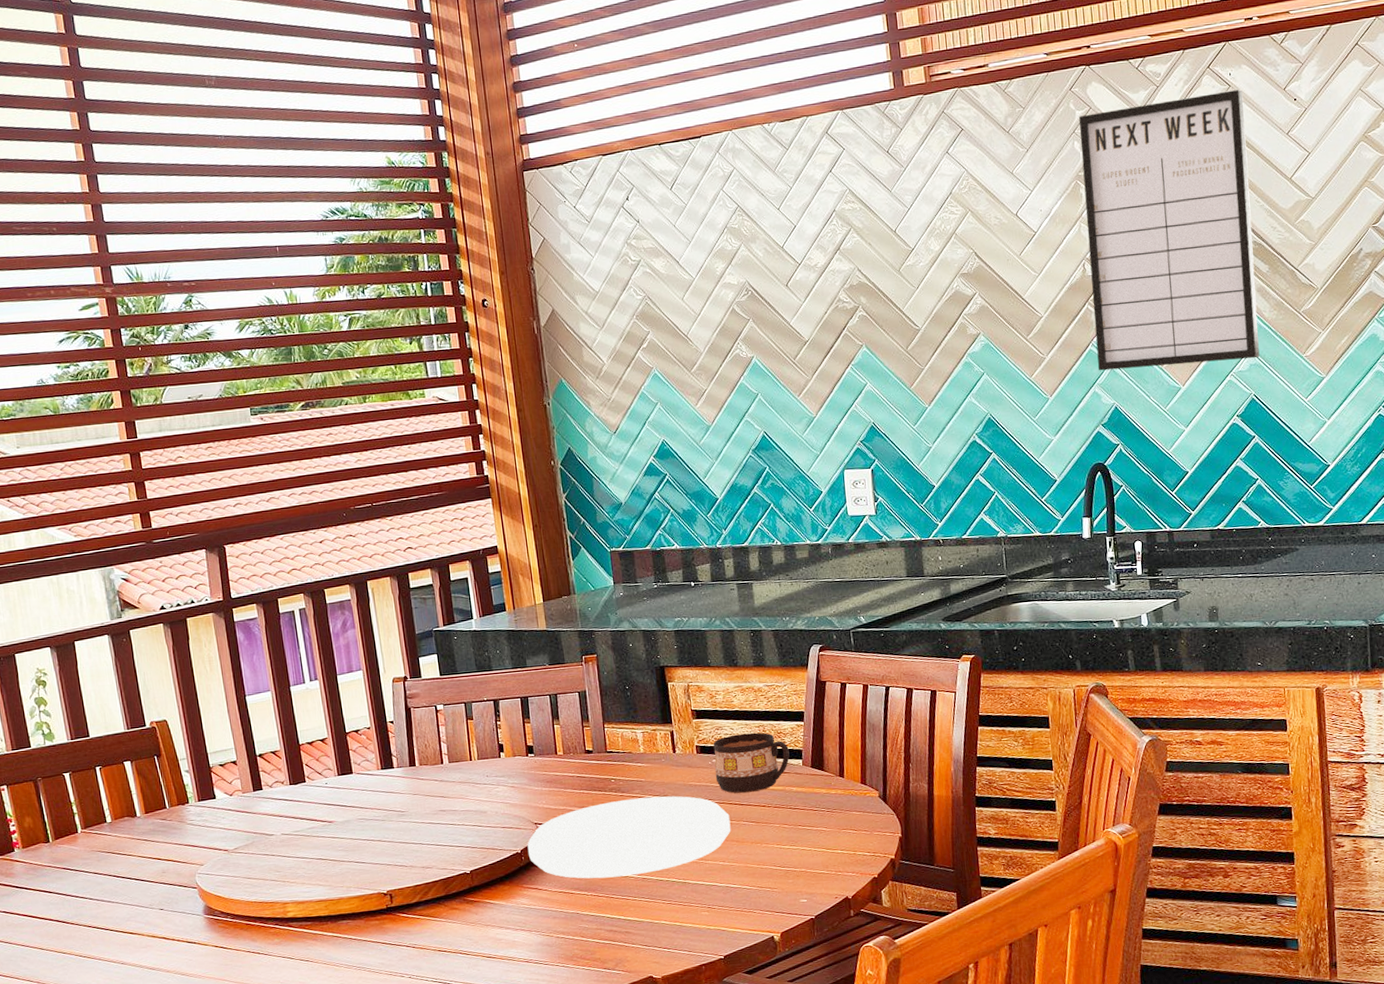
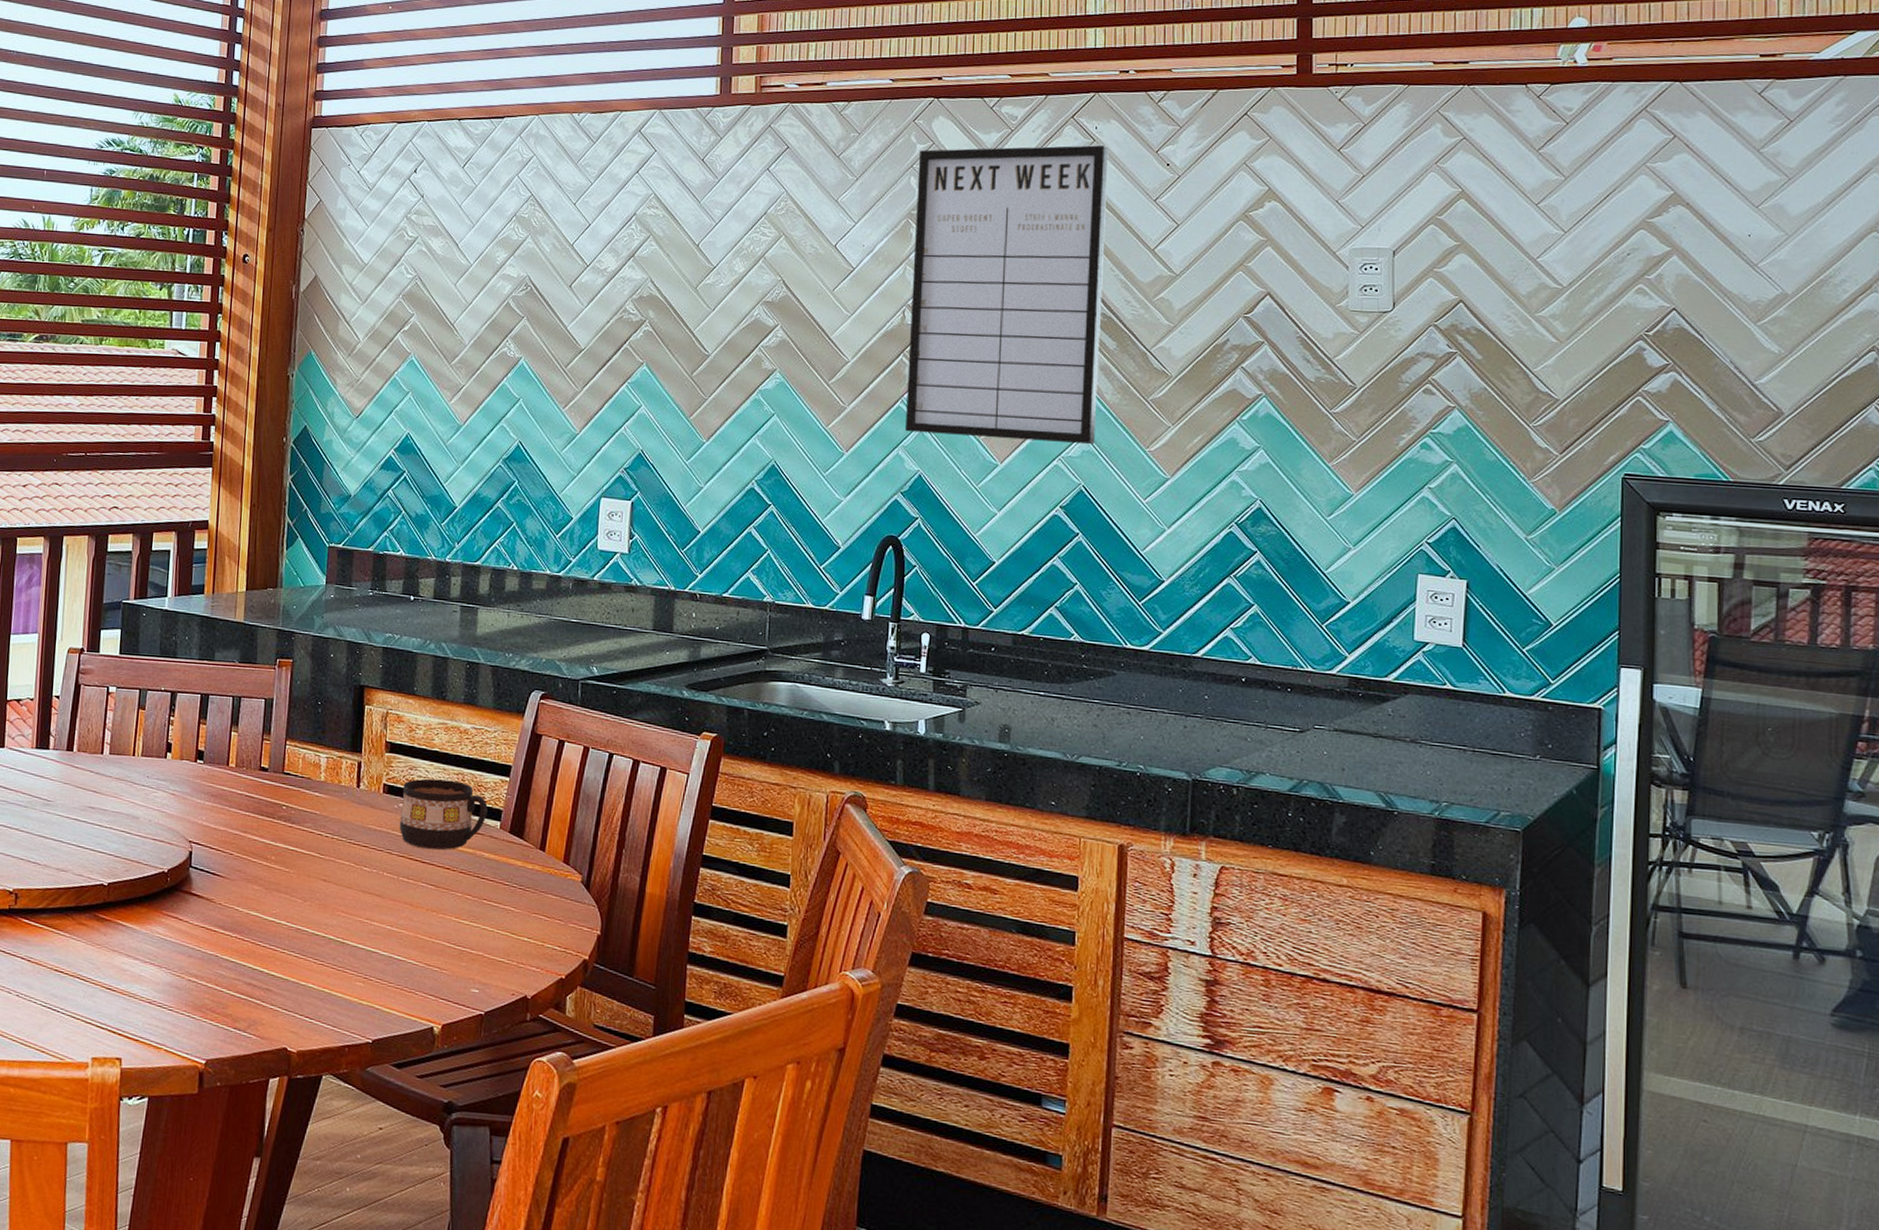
plate: present [527,796,731,879] -> none [175,831,408,924]

